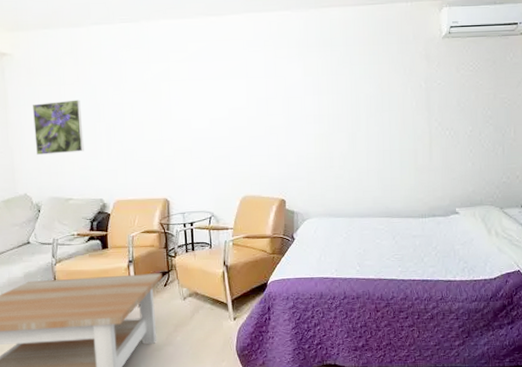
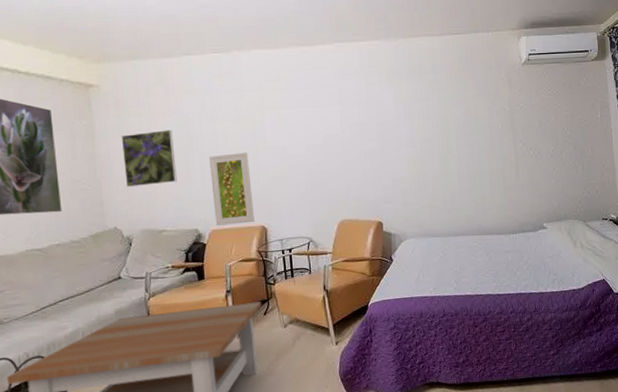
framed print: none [115,124,157,196] -> present [209,152,254,226]

